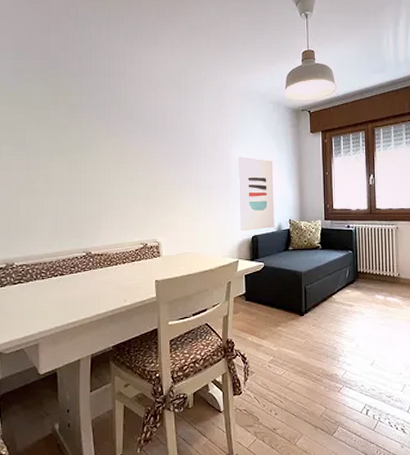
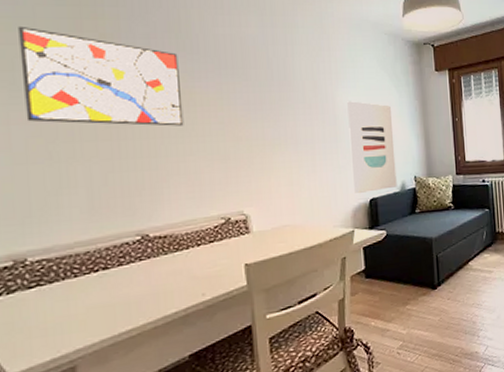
wall art: none [20,101,119,173] -> present [18,25,184,126]

